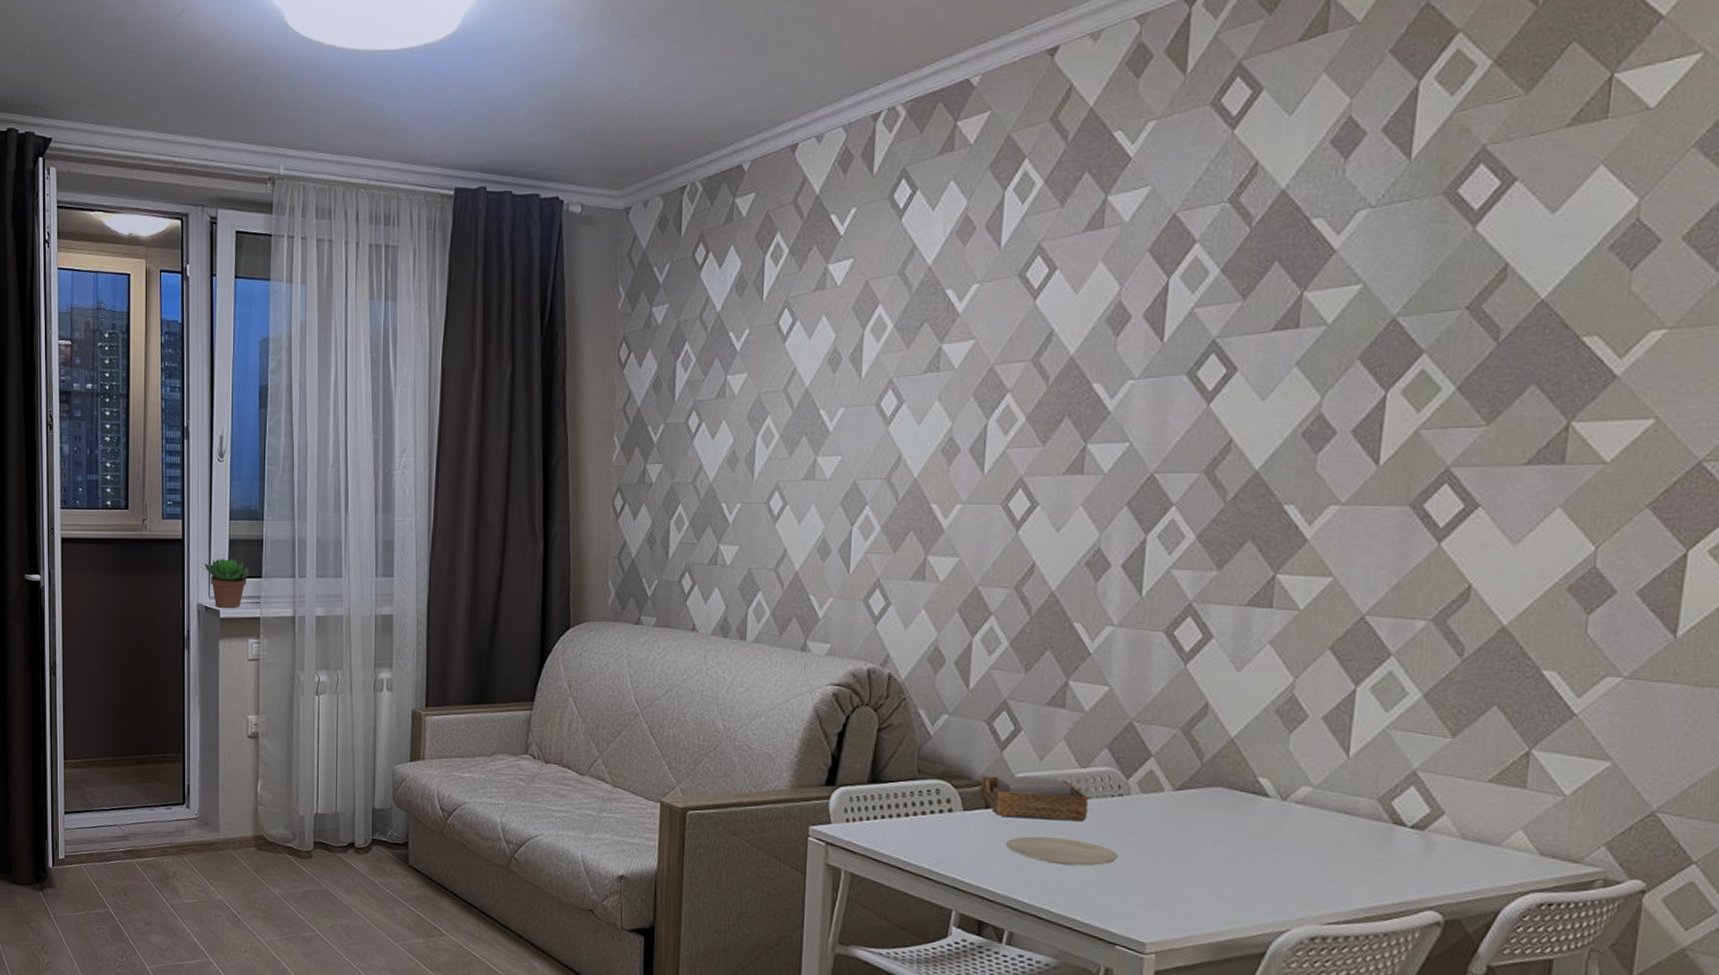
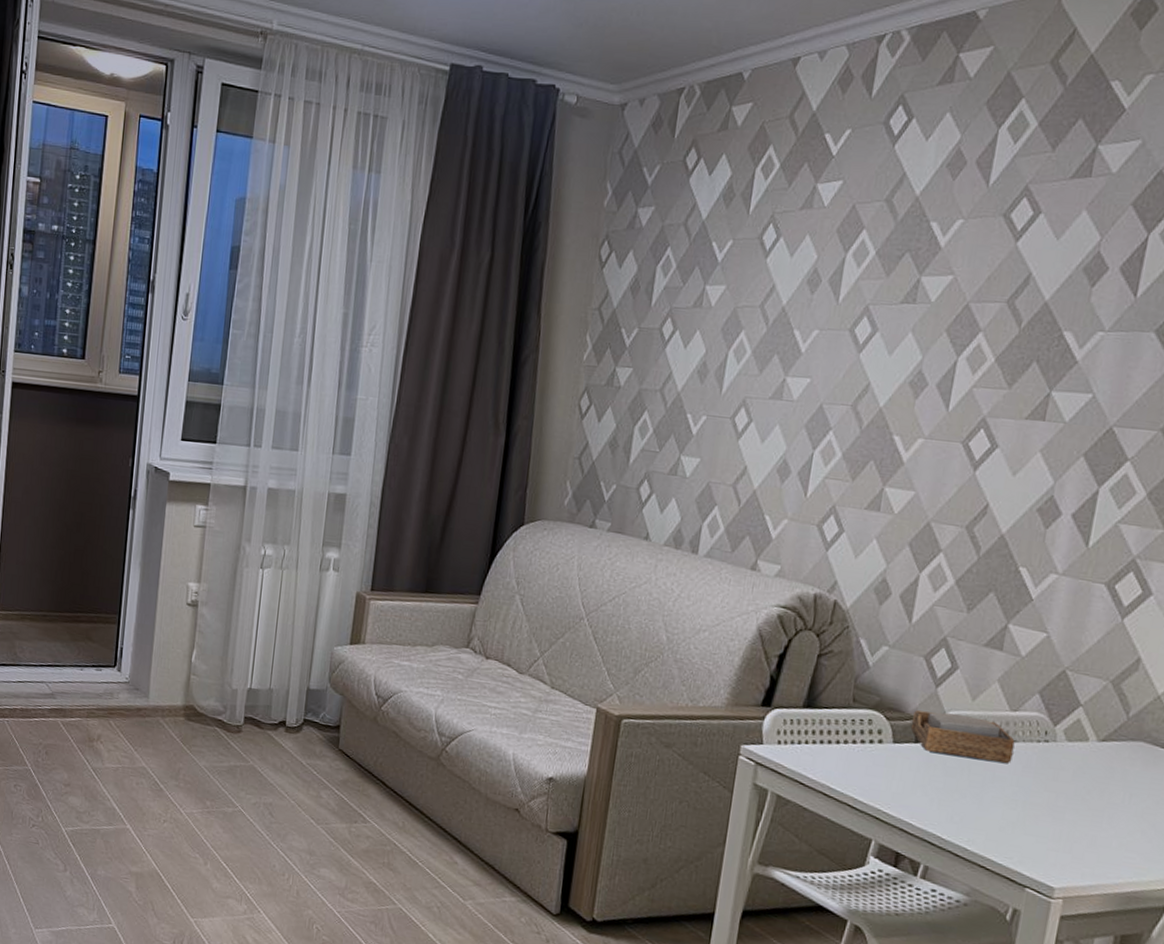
succulent plant: present [204,558,250,608] -> none [158,419,204,472]
plate: present [1005,836,1118,866] -> none [930,773,1038,808]

